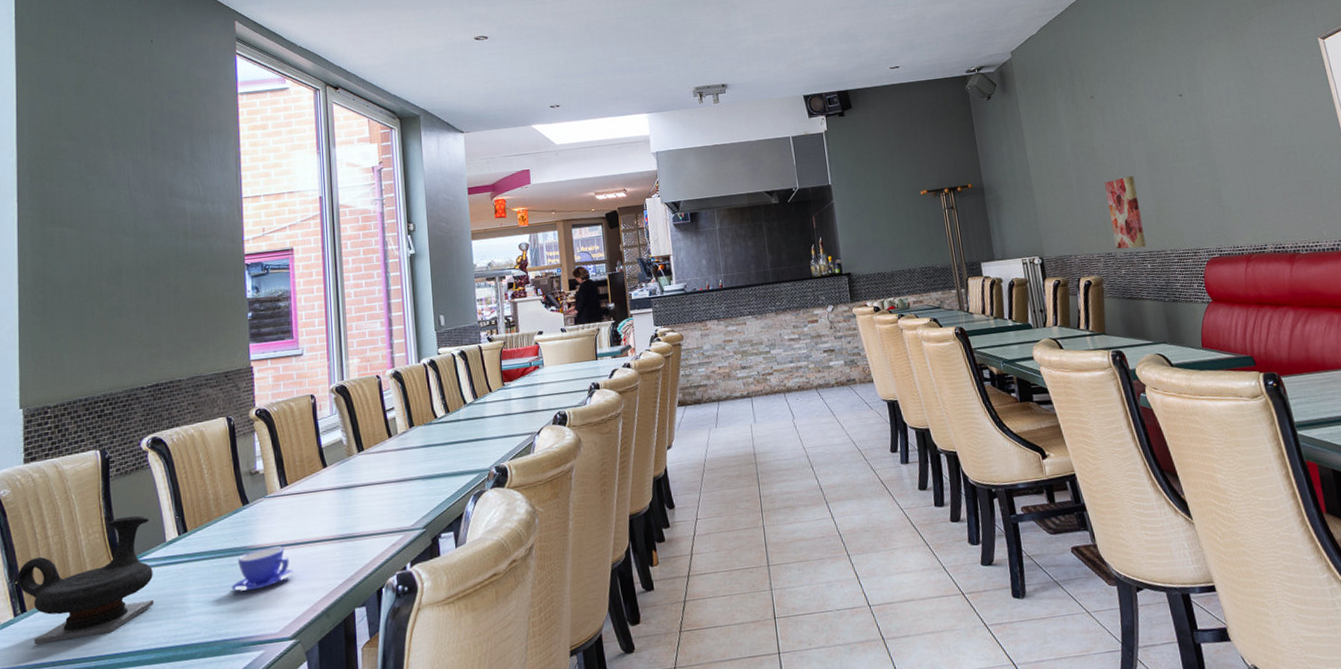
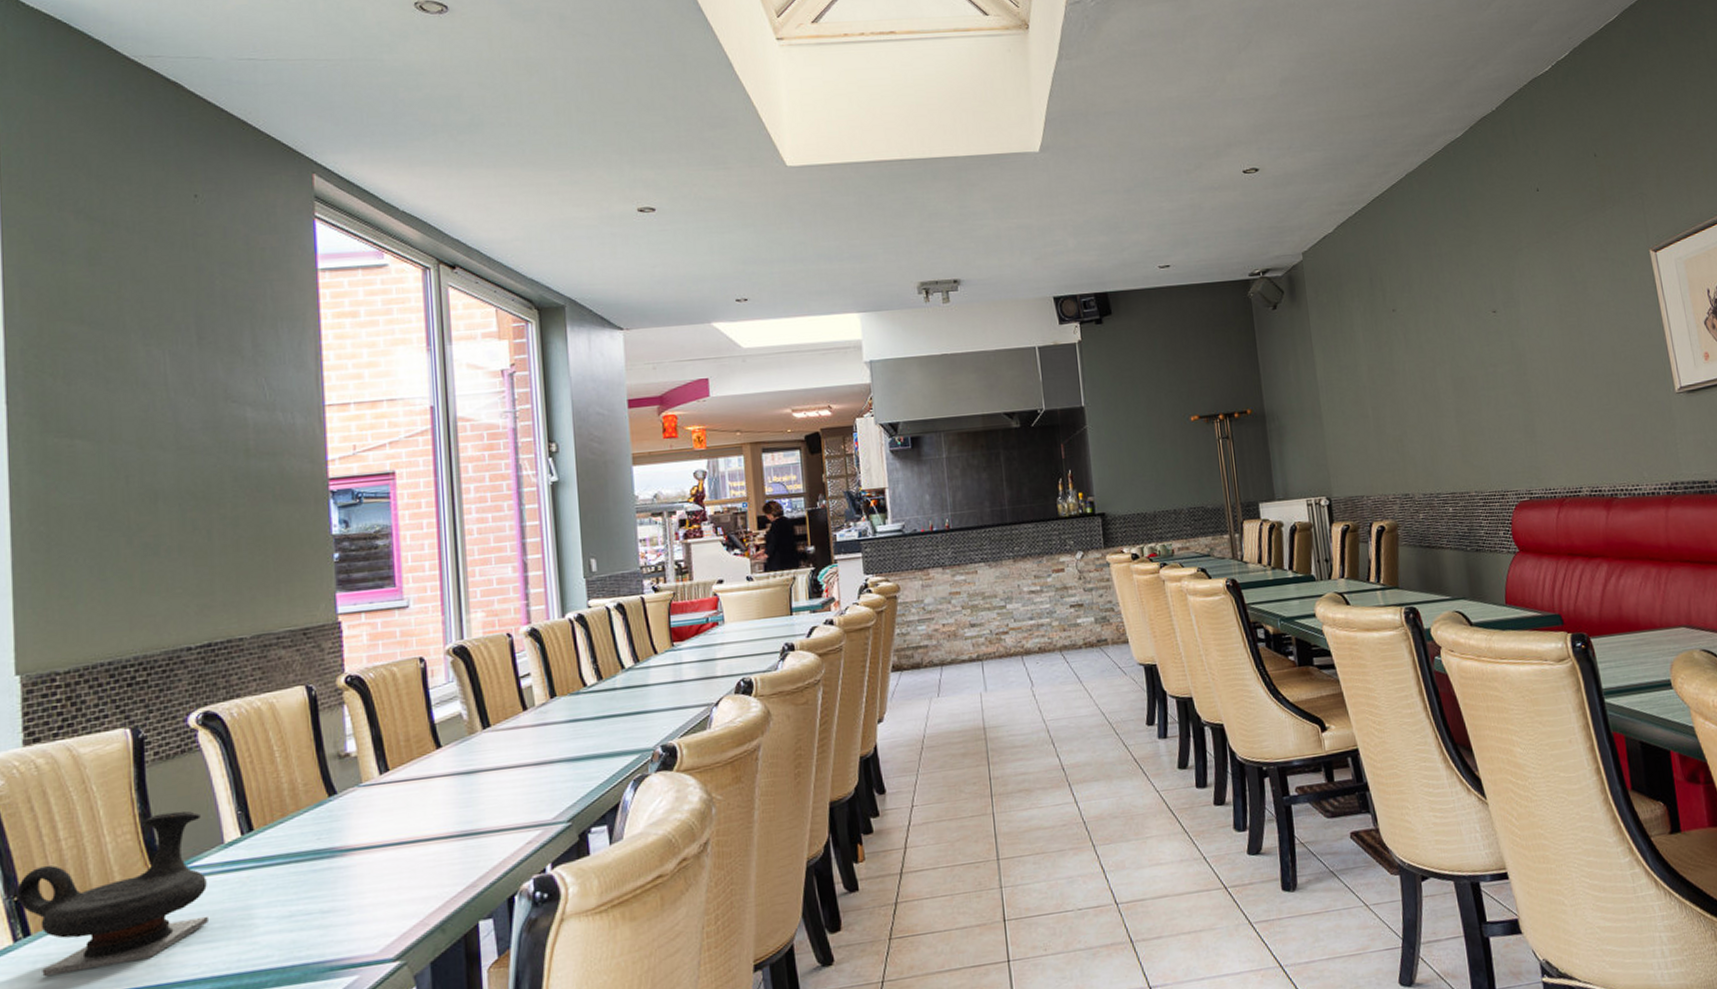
teacup: present [232,546,293,591] -> none [315,846,397,903]
wall art: present [1105,176,1146,249] -> none [1405,405,1448,490]

